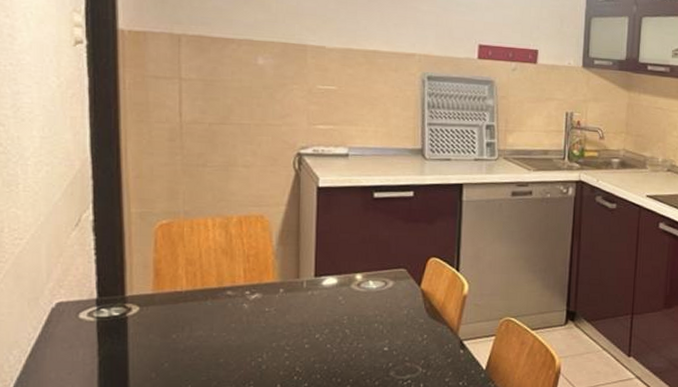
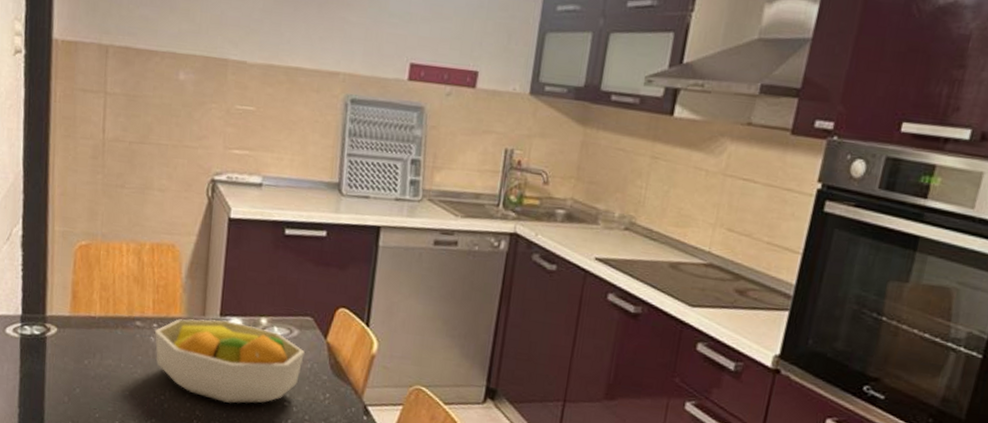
fruit bowl: none [247,280,400,356] -> present [154,318,305,404]

